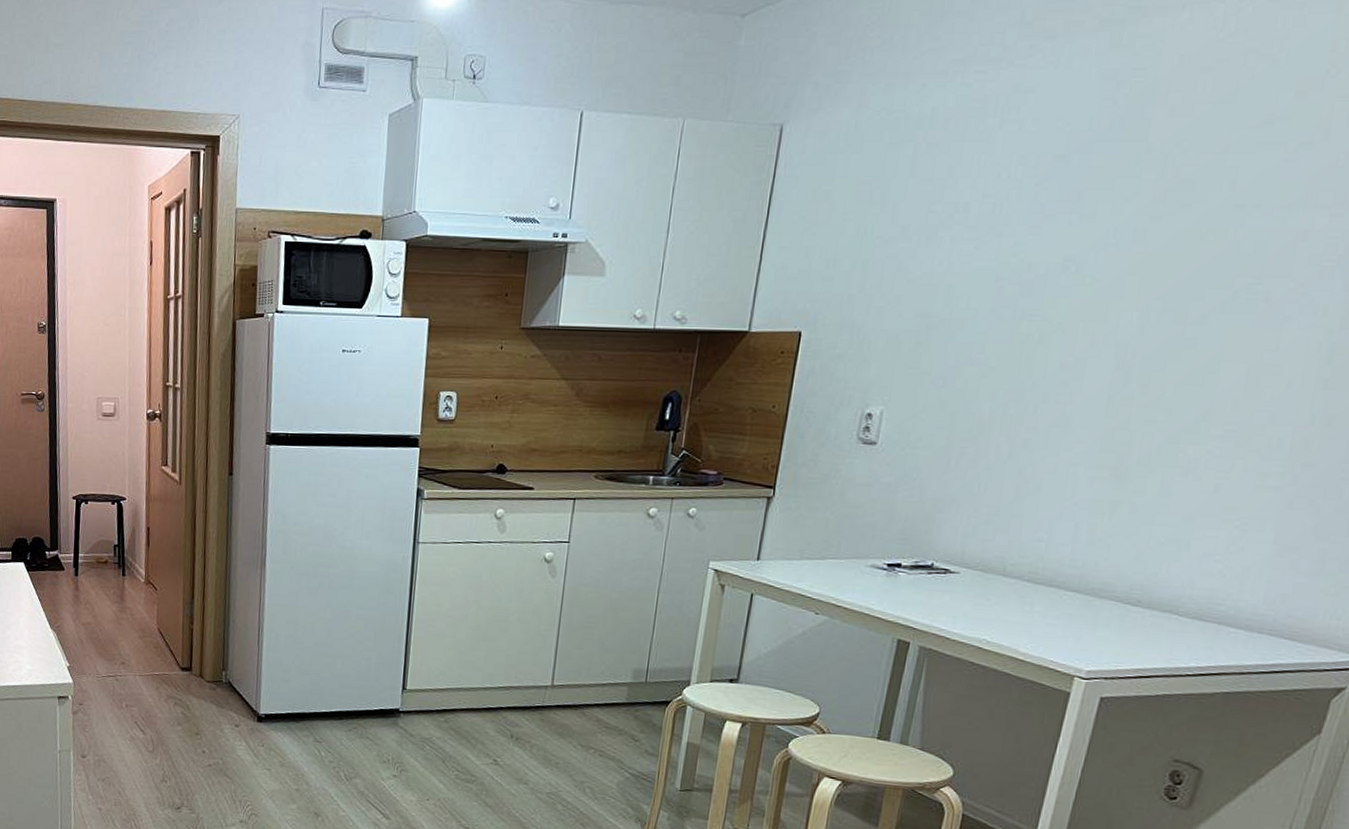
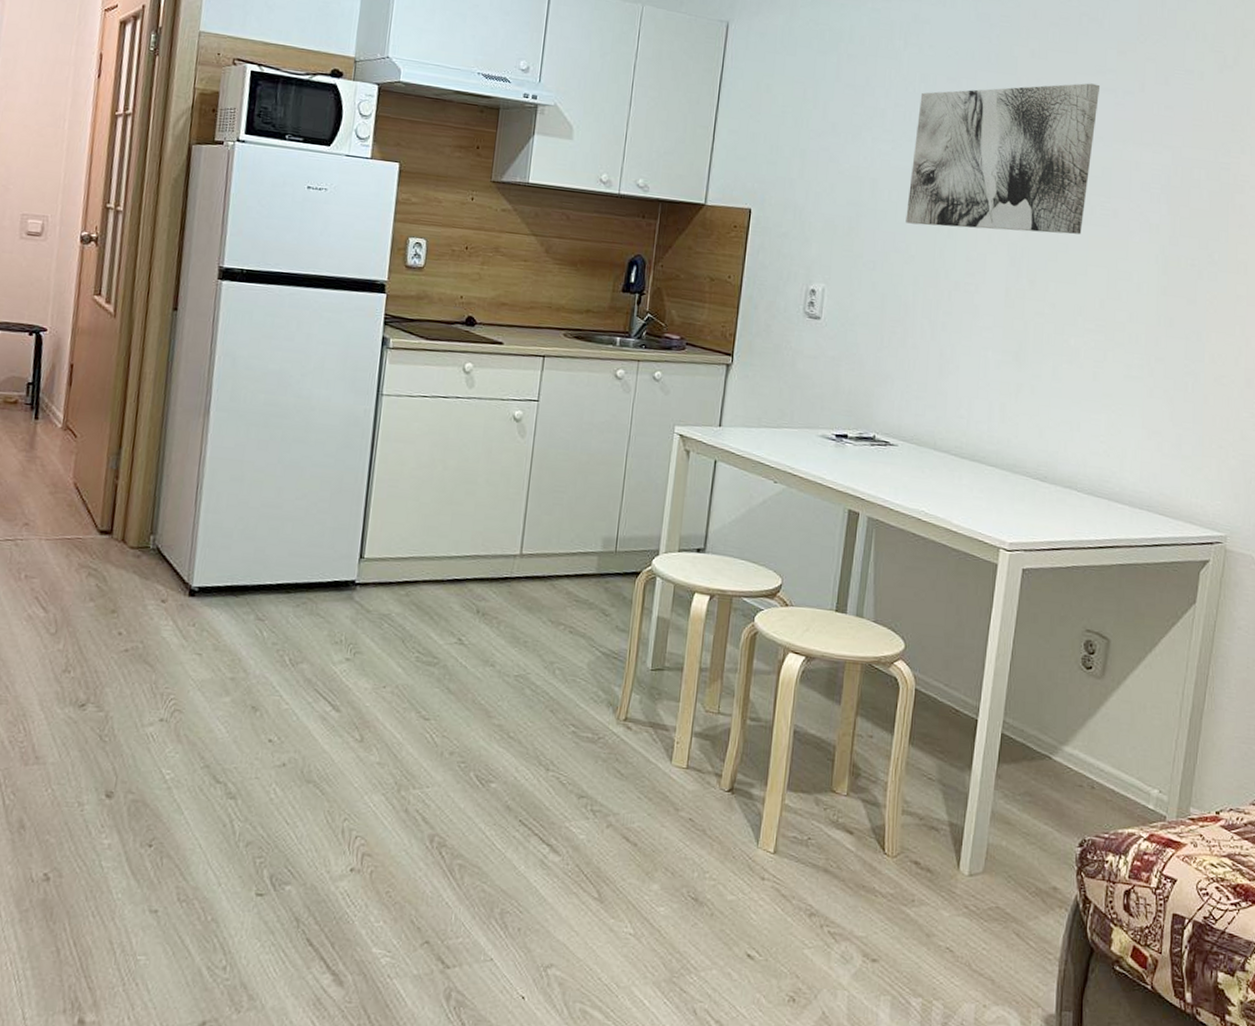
wall art: none [986,138,1265,332] -> present [905,83,1101,235]

